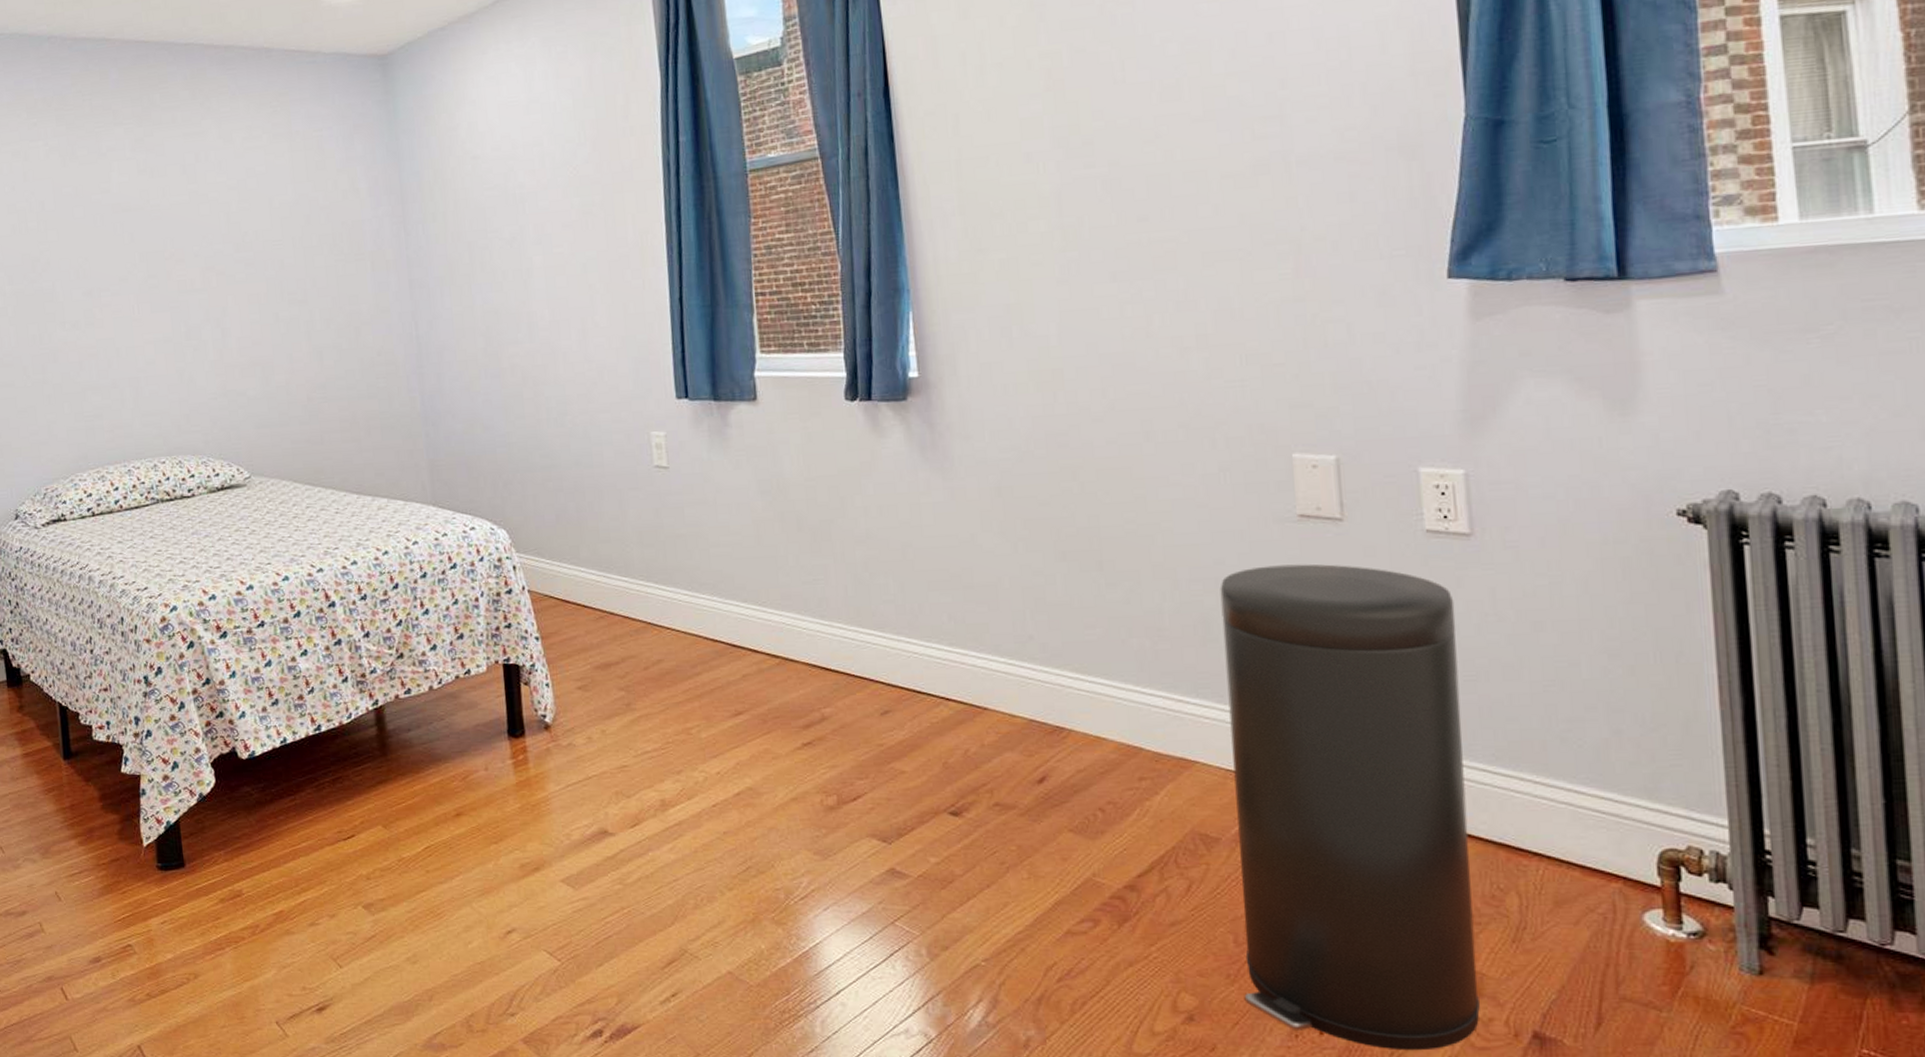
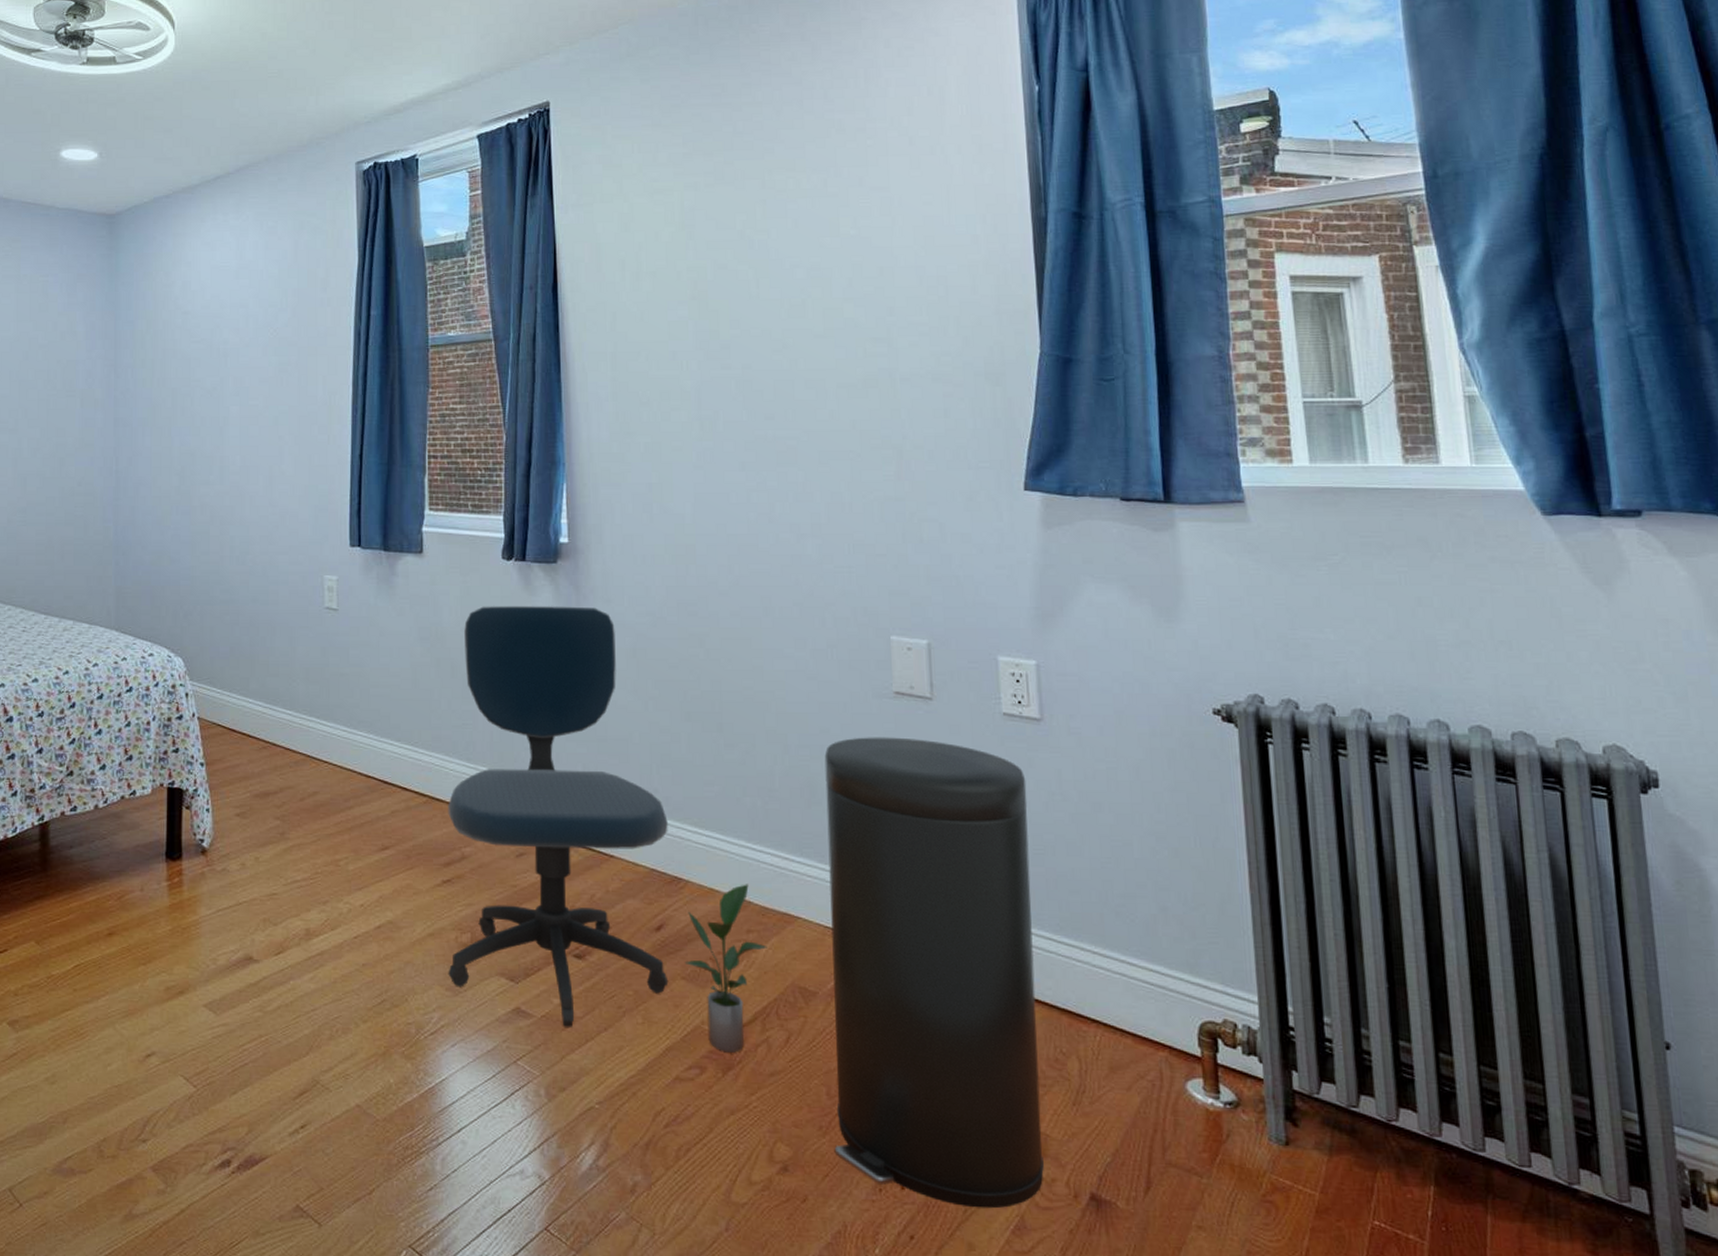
office chair: none [803,445,1055,886] -> present [448,606,669,1027]
potted plant: none [1071,730,1162,904] -> present [684,884,767,1053]

